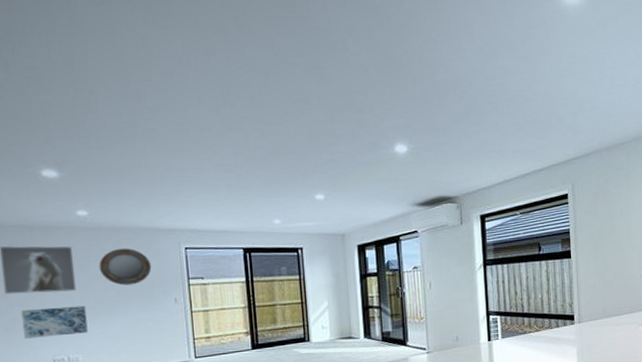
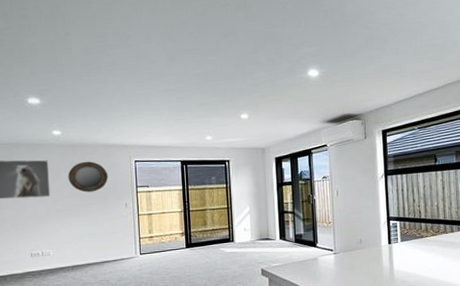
wall art: present [21,305,88,339] -> none [8,209,58,236]

